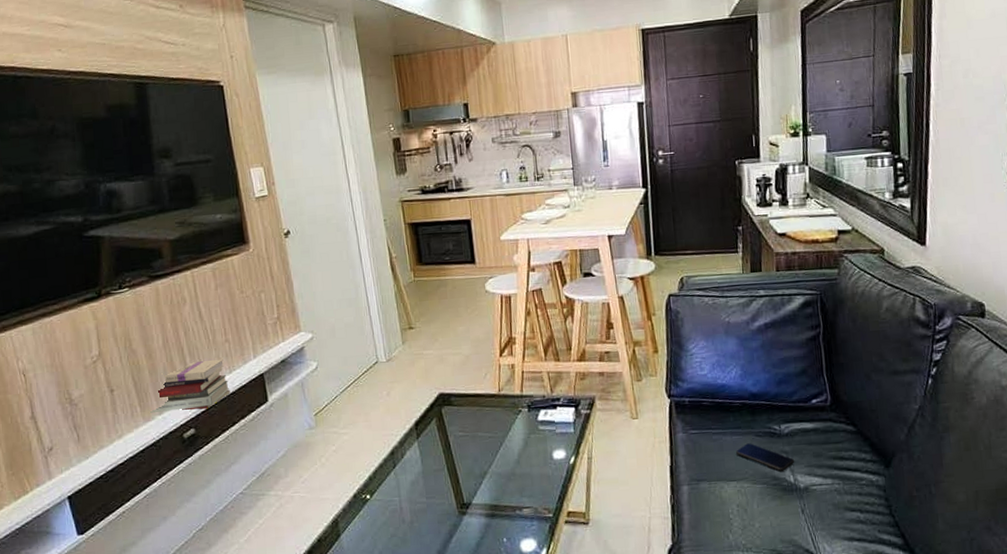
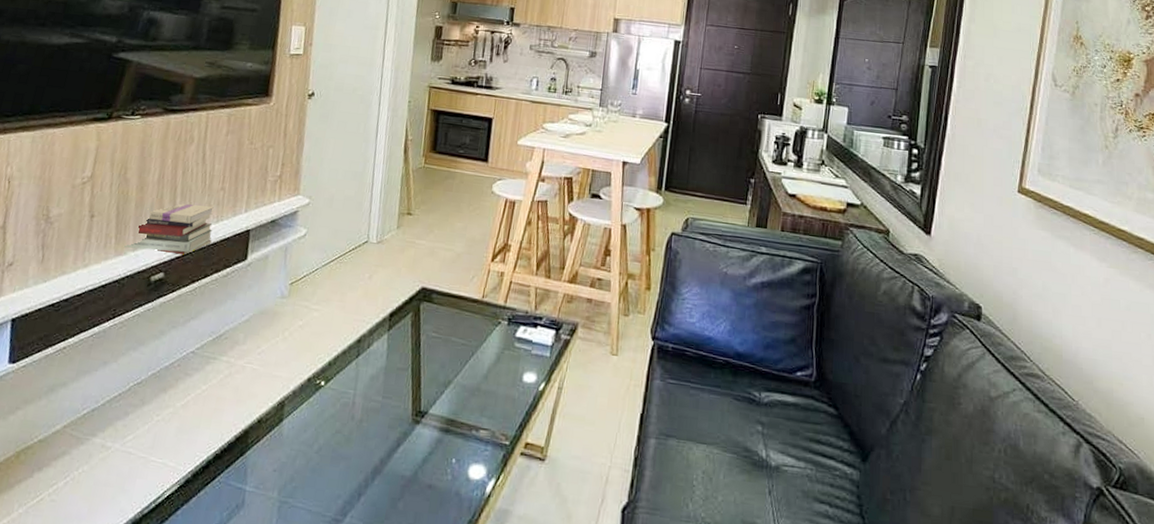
smartphone: present [736,443,795,472] -> none [711,405,770,444]

